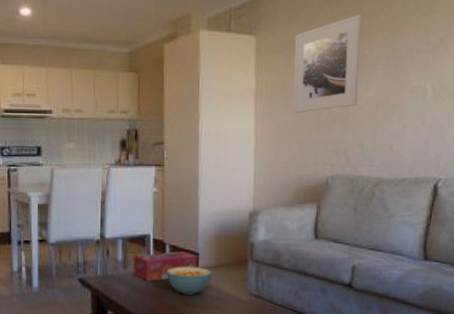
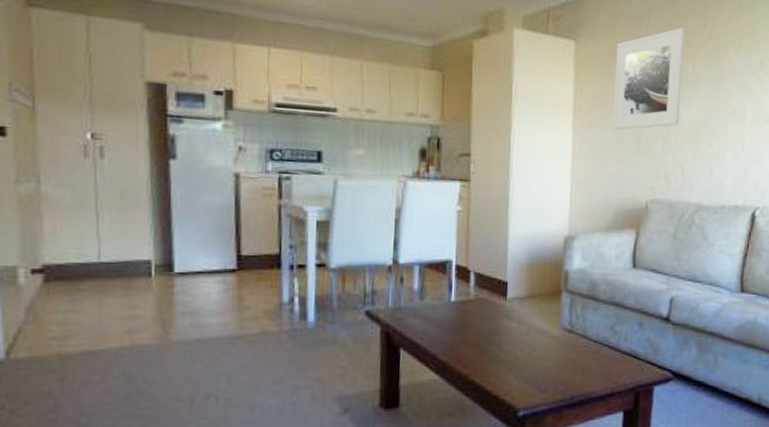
tissue box: present [133,251,199,281] -> none [431,279,508,315]
cereal bowl: present [166,266,212,295] -> none [470,297,522,330]

